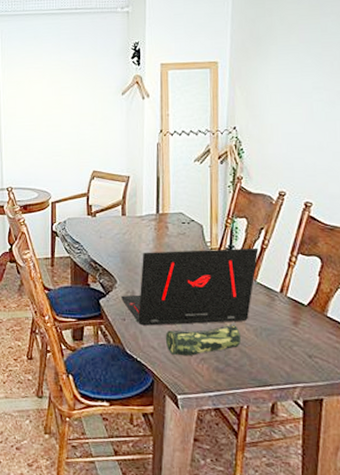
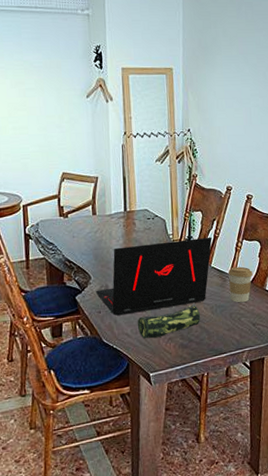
coffee cup: none [277,285,311,329] -> present [227,266,253,303]

